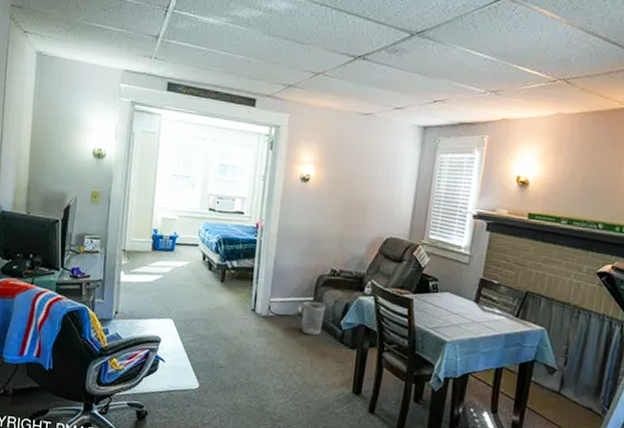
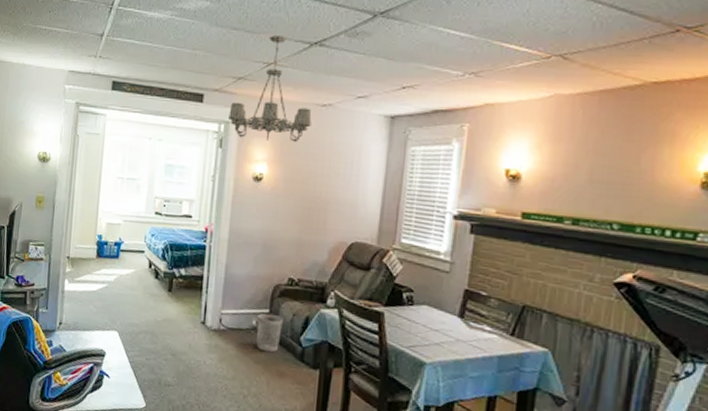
chandelier: none [279,47,355,147] -> present [228,36,312,143]

